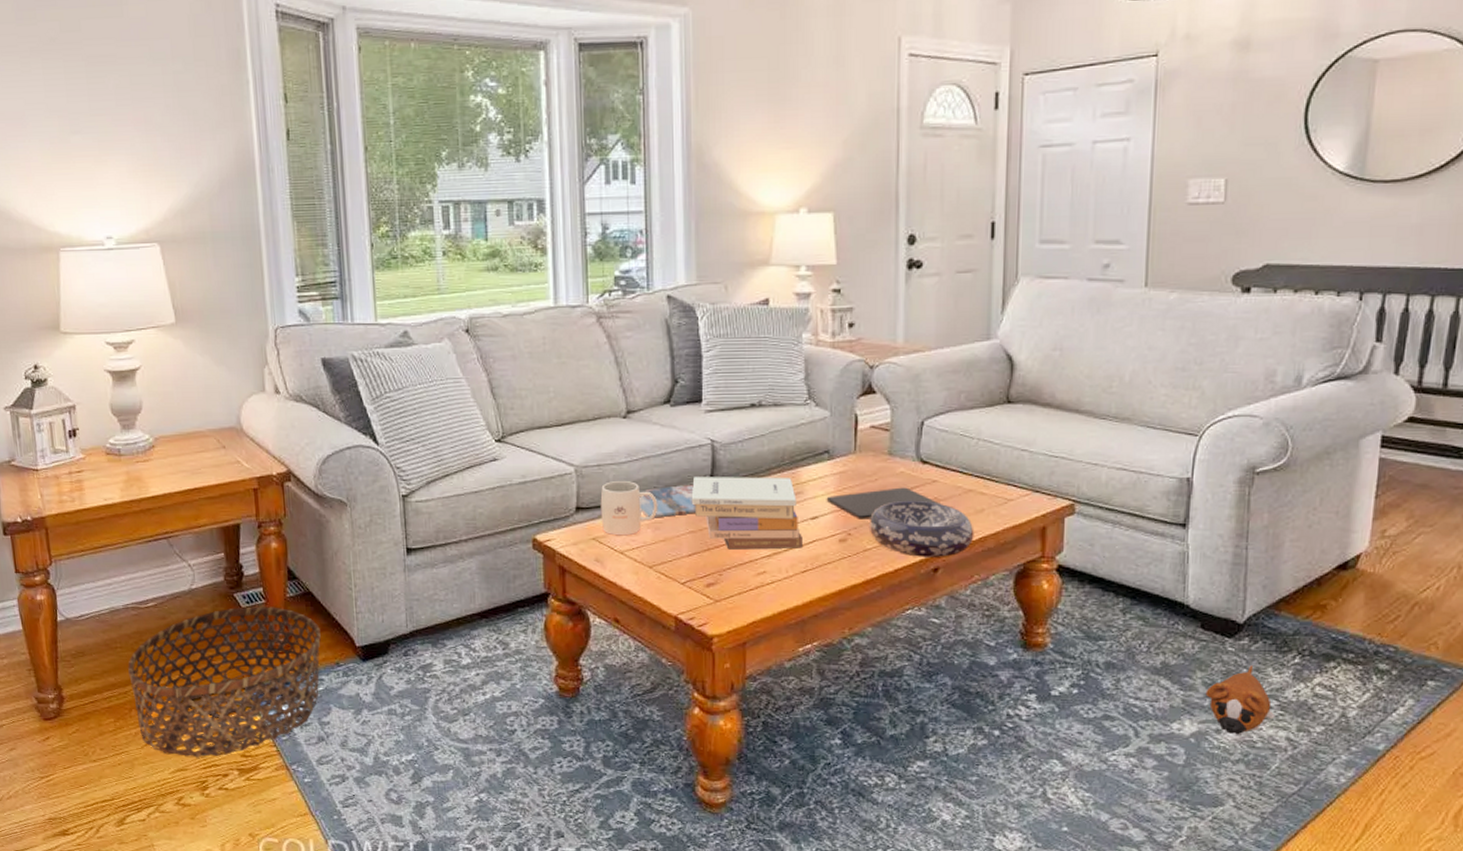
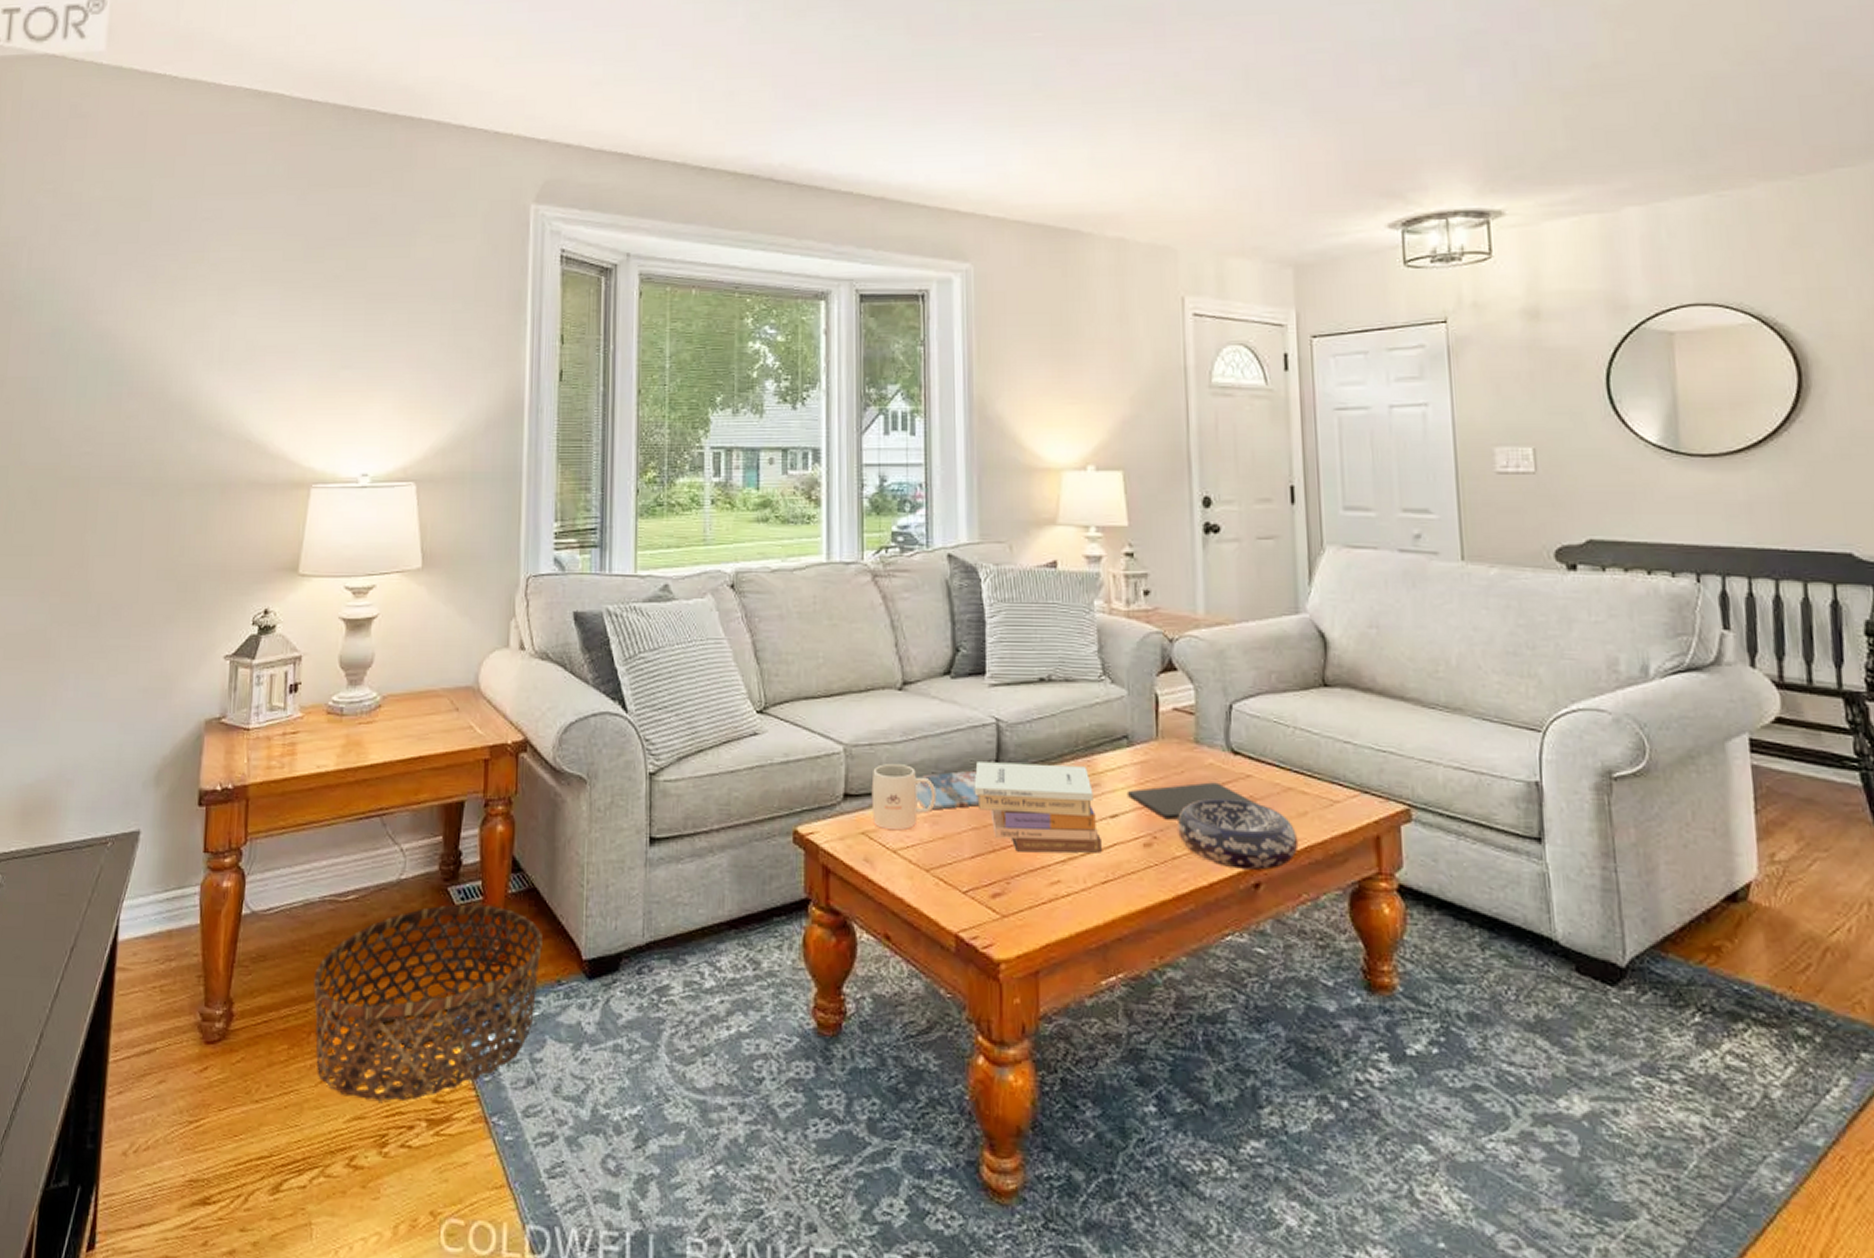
dog toy: present [1205,665,1275,735] -> none [1593,1023,1683,1119]

